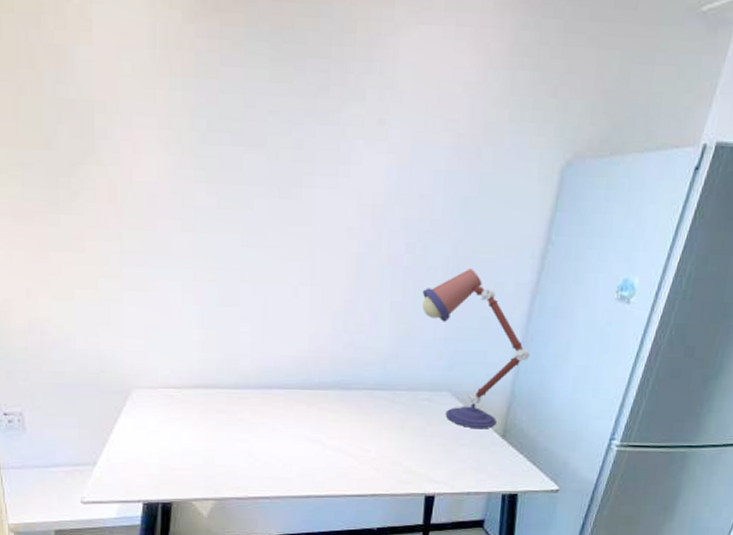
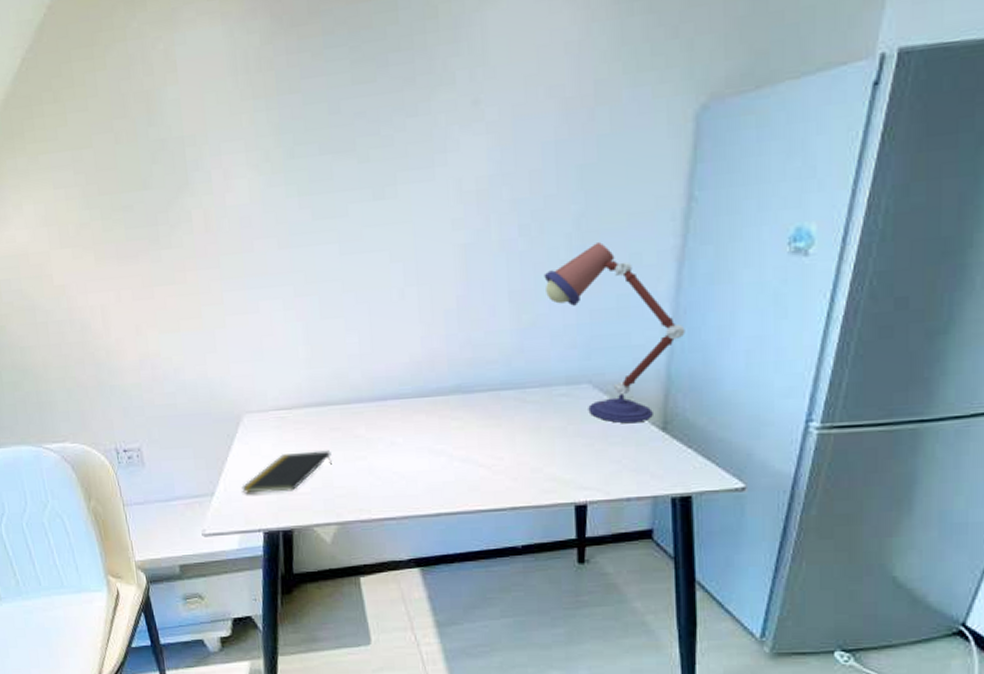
notepad: none [125,430,215,466] -> present [241,450,332,494]

